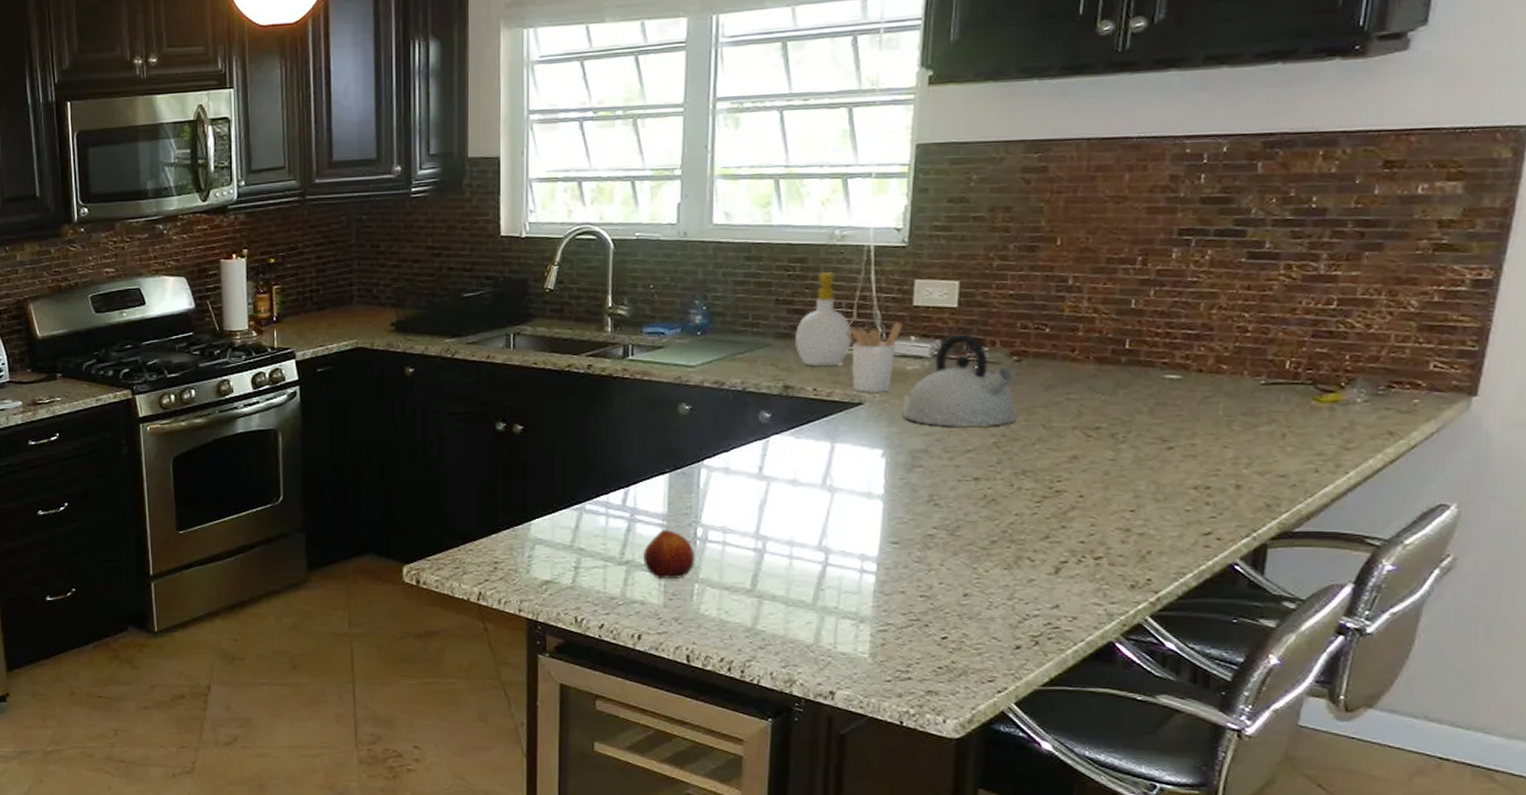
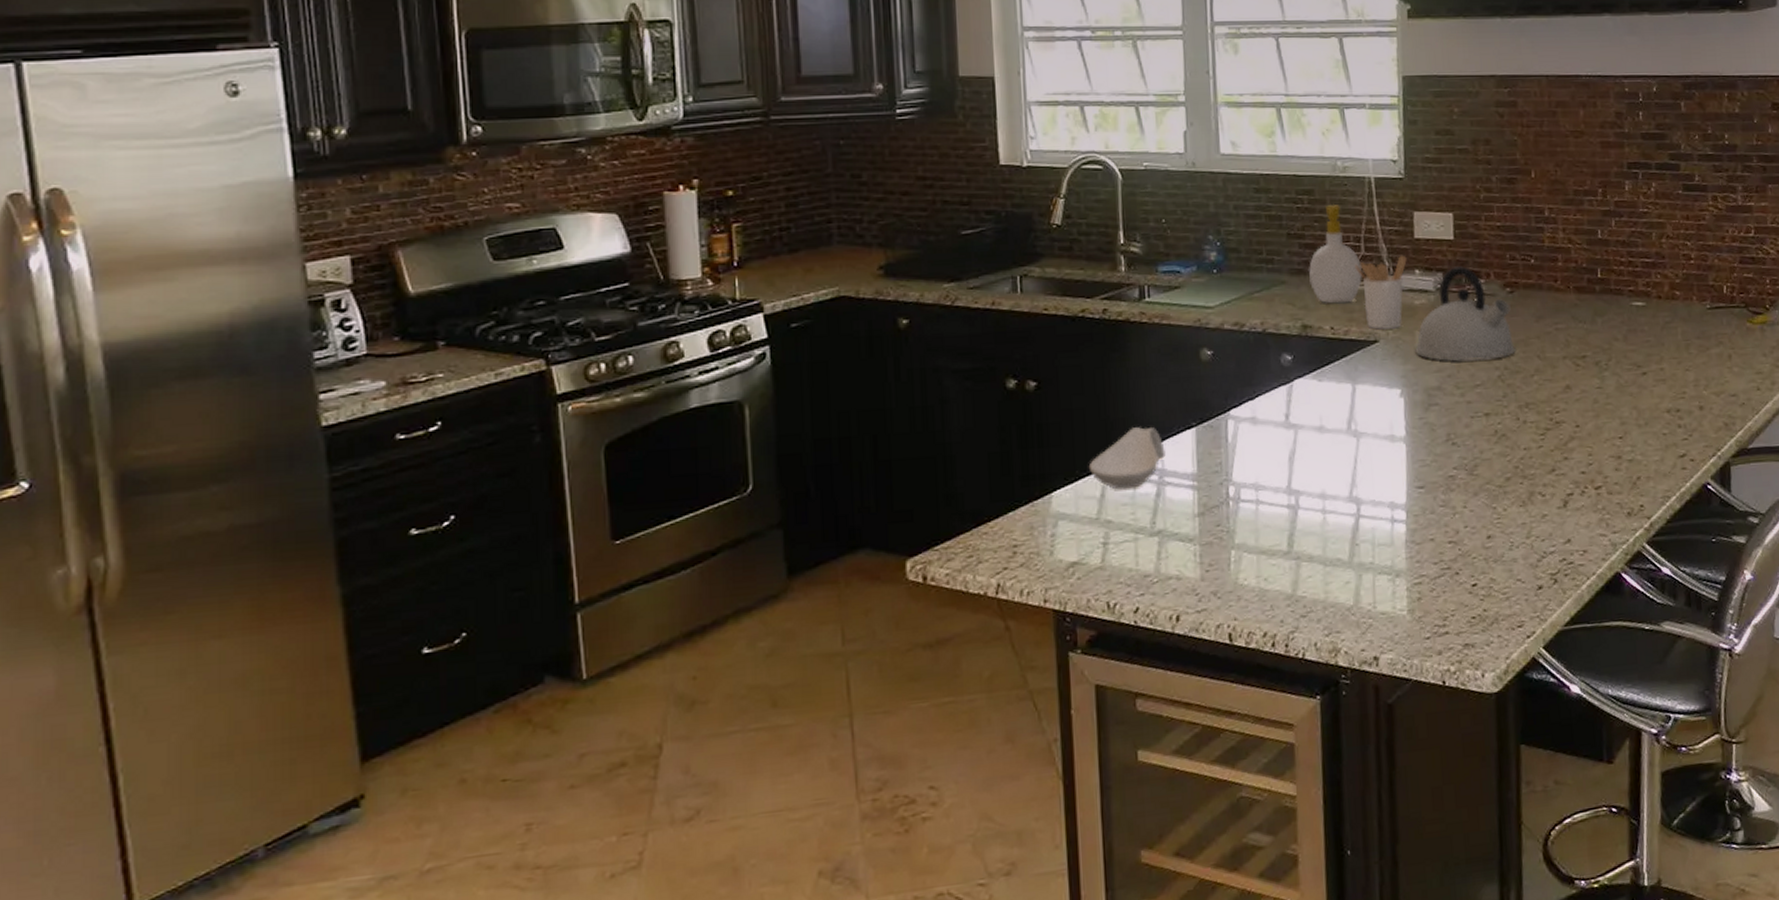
spoon rest: none [565,470,638,523] -> present [1088,427,1166,490]
fruit: present [643,529,695,580] -> none [1175,491,1230,549]

